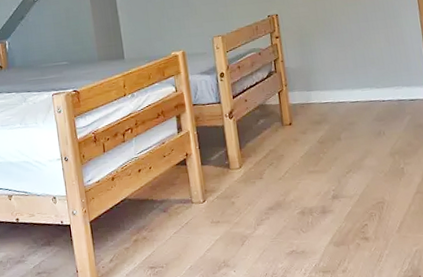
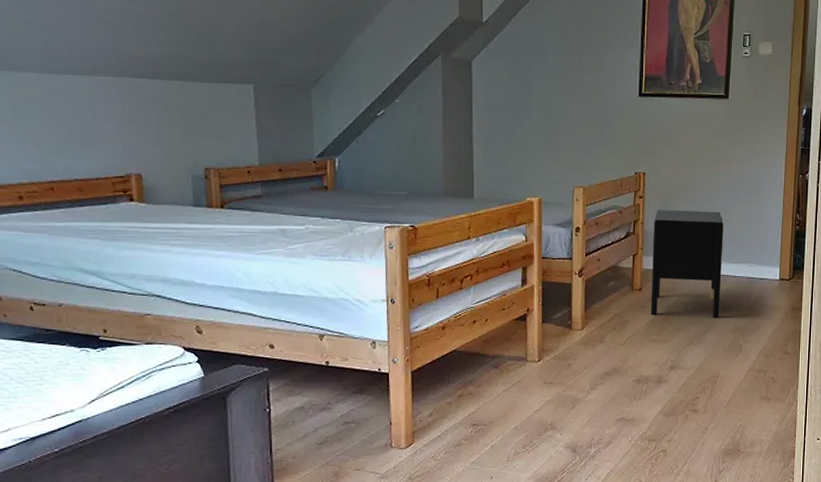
nightstand: none [293,40,375,148] -> present [650,209,724,317]

